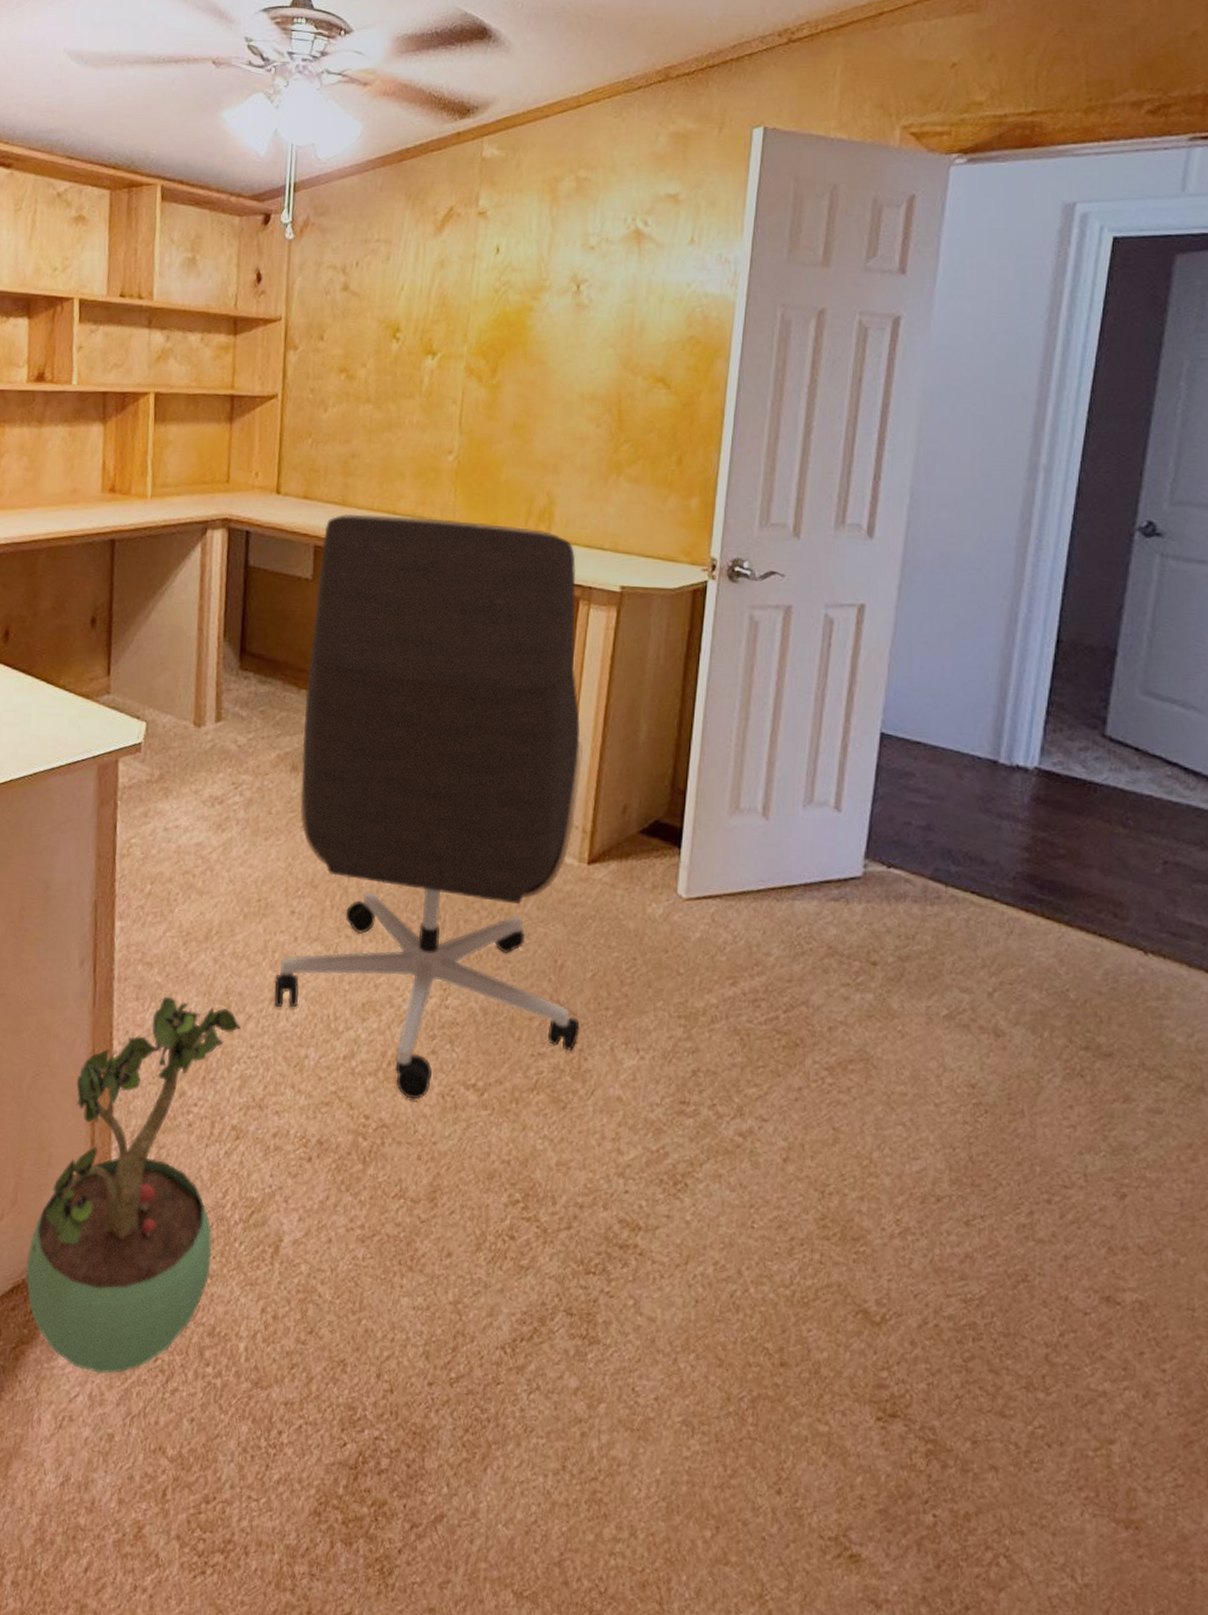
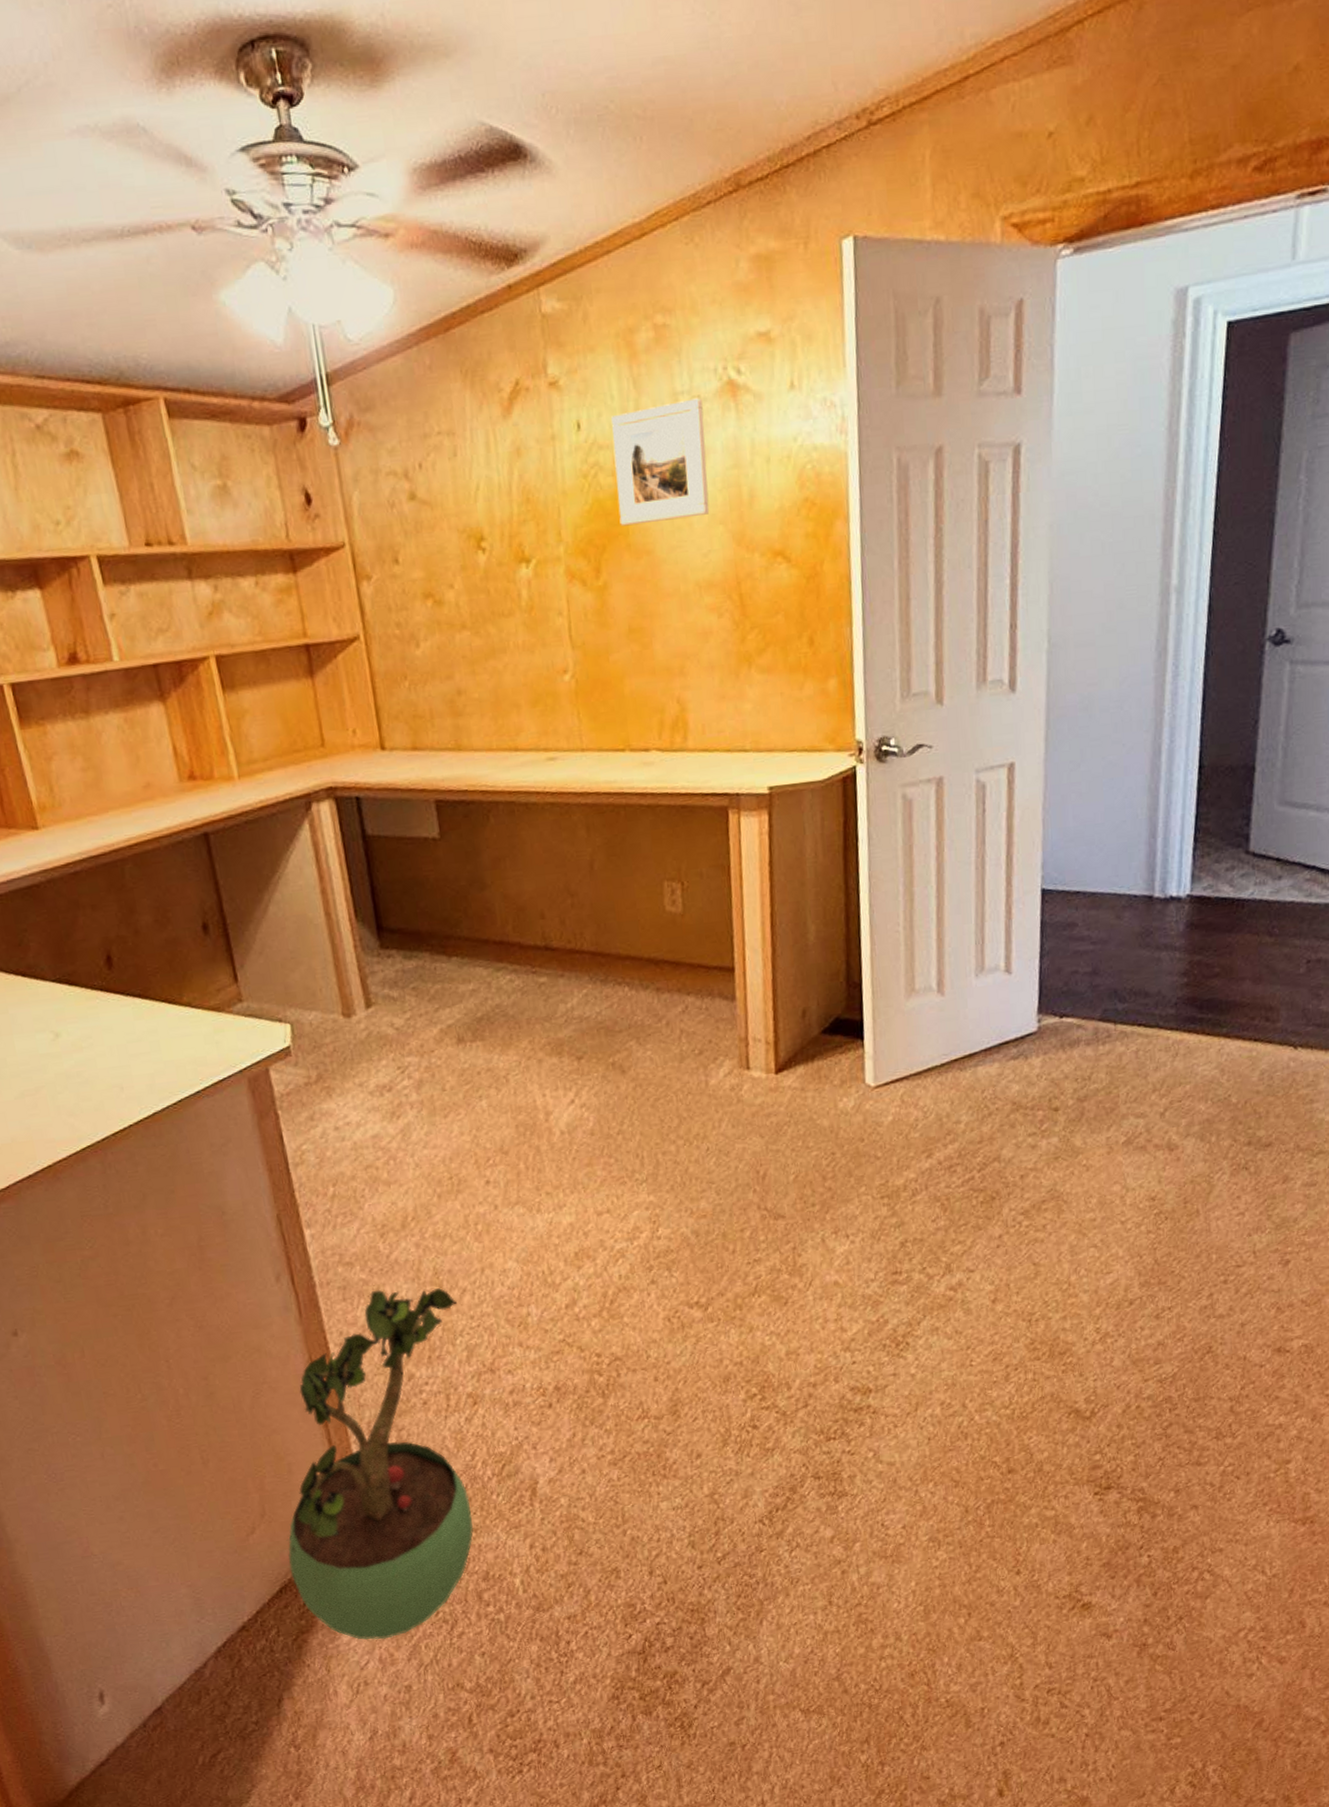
office chair: present [274,514,583,1100] -> none [443,741,790,1330]
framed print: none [520,240,609,338] -> present [611,398,710,526]

